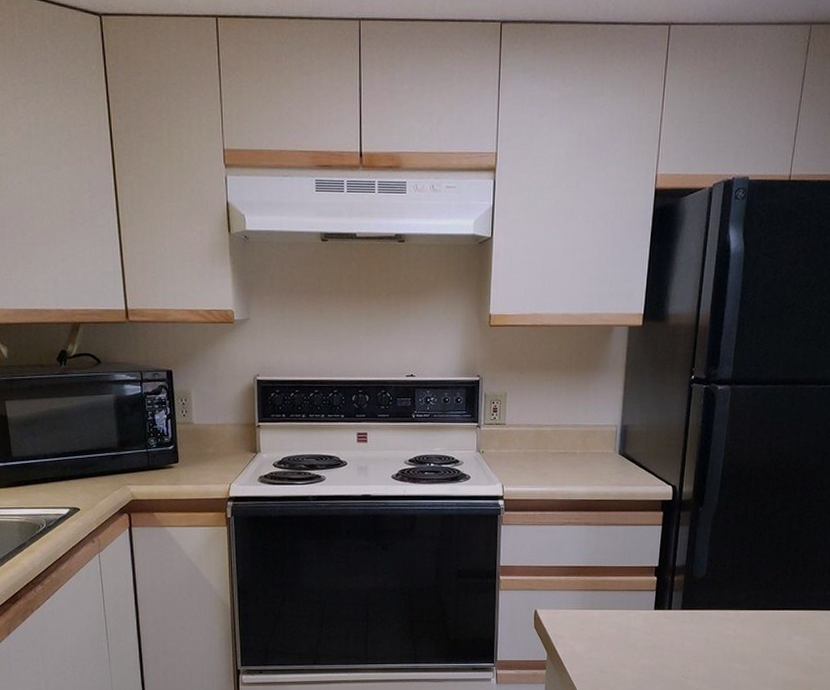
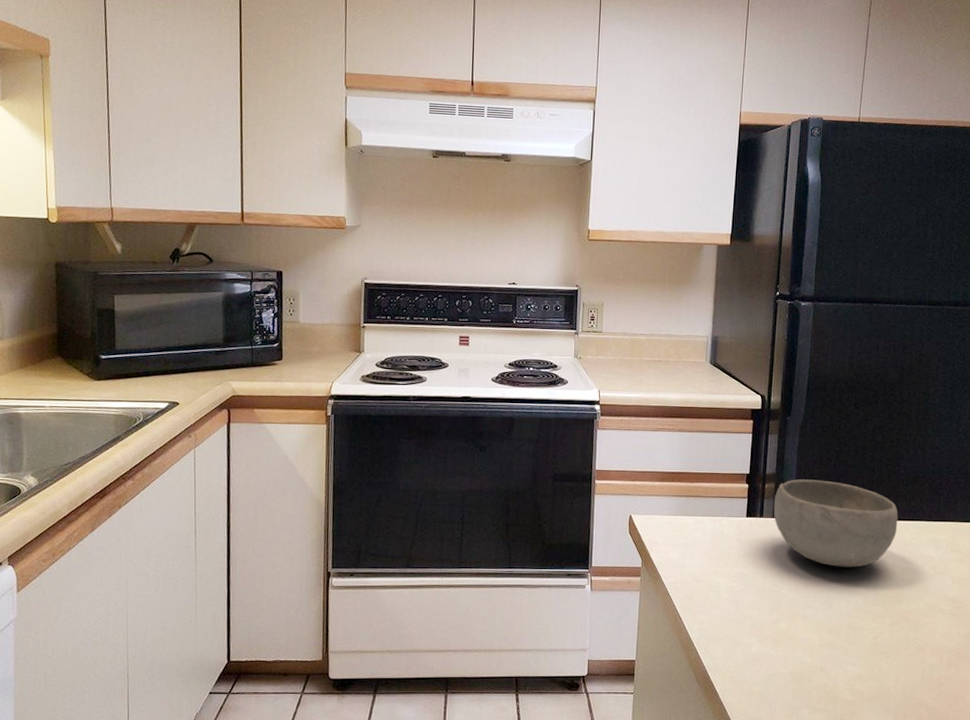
bowl: none [682,571,812,657] -> present [773,479,898,568]

